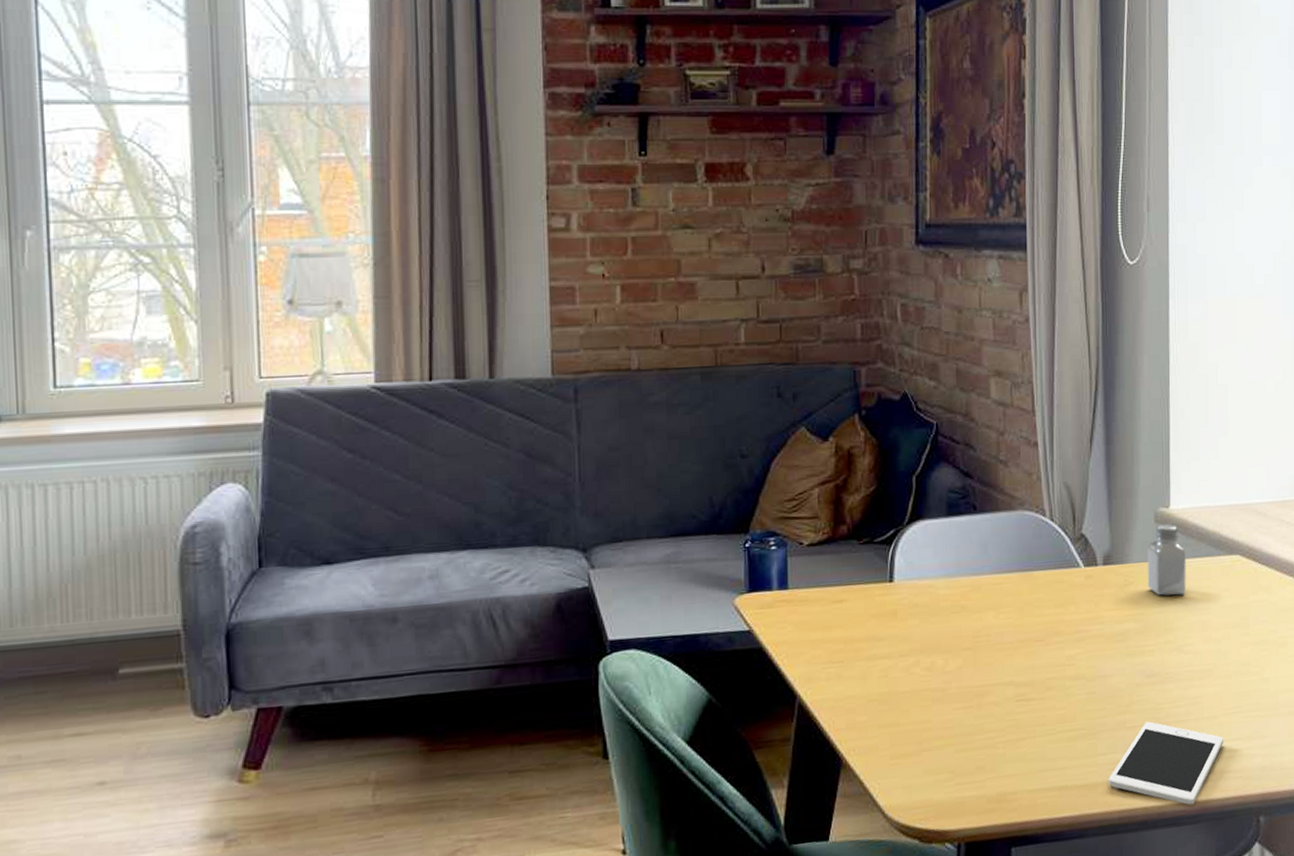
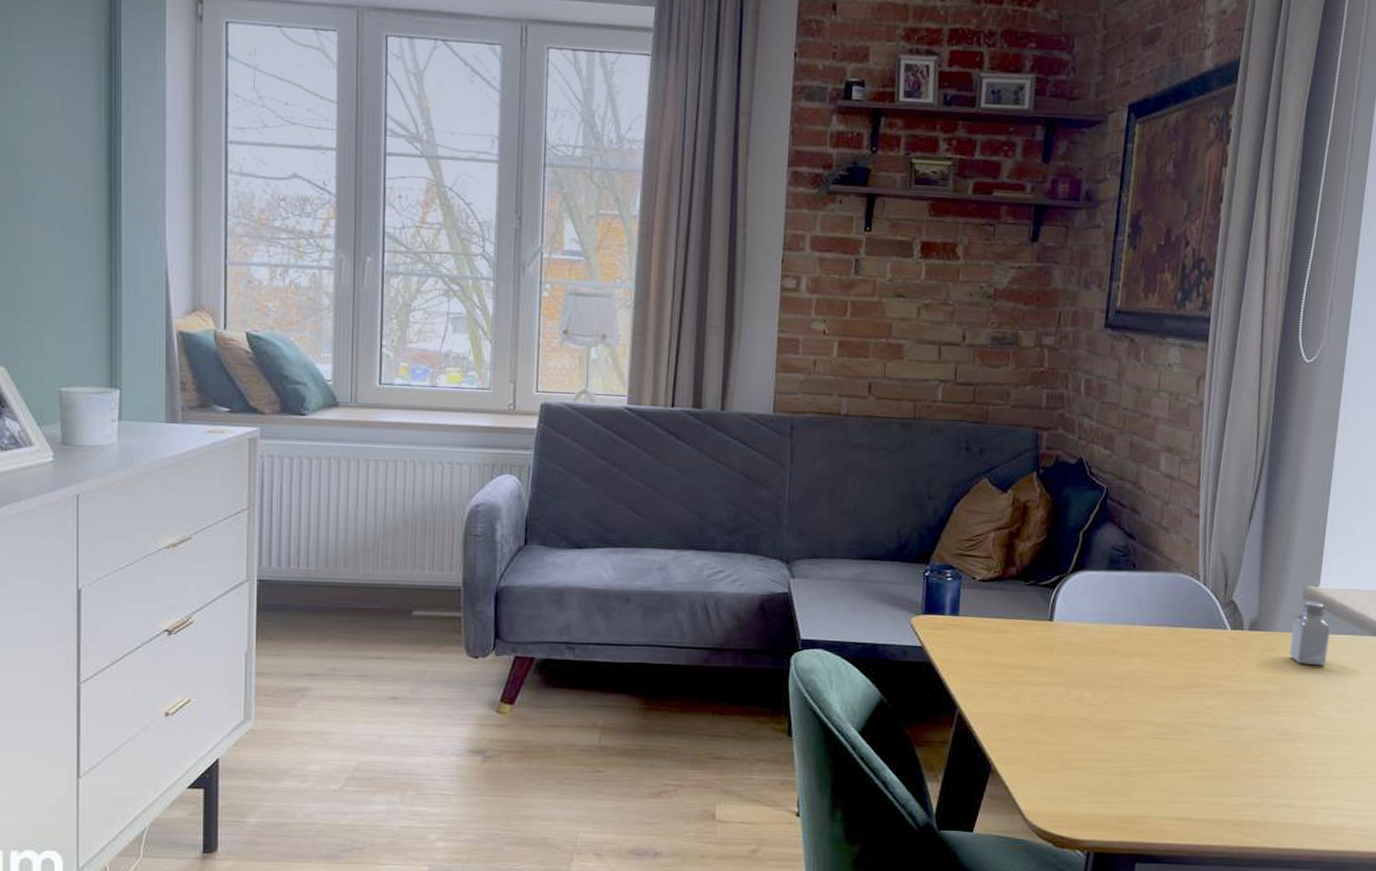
cell phone: present [1109,721,1223,805] -> none [1232,773,1346,852]

